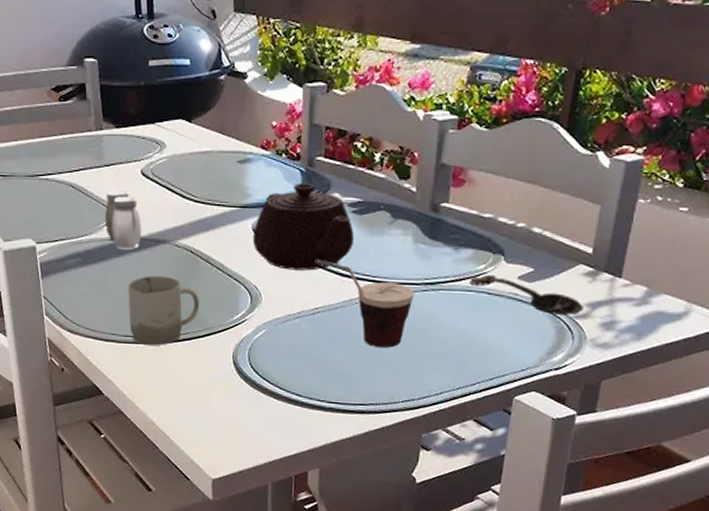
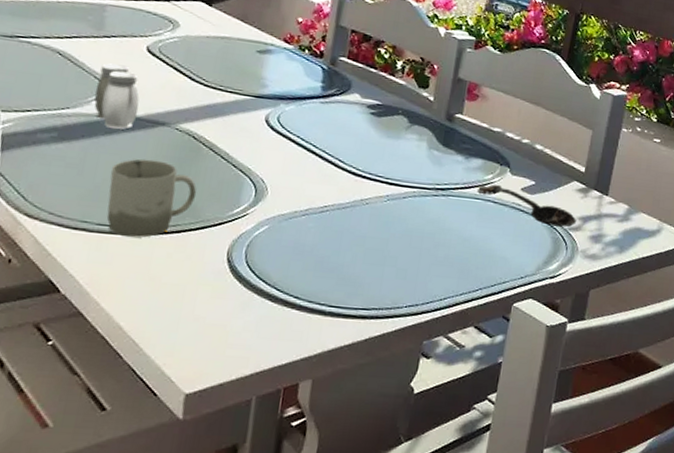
teapot: present [252,182,354,271] -> none [264,79,371,168]
cup: present [316,260,415,348] -> none [330,157,426,251]

